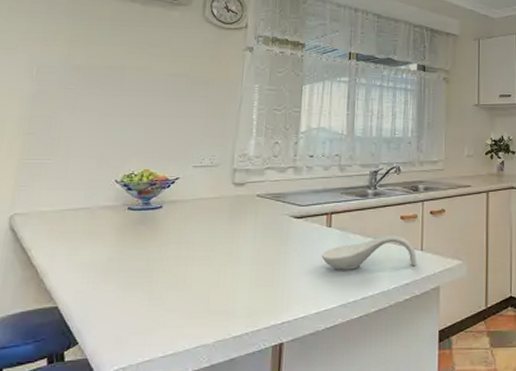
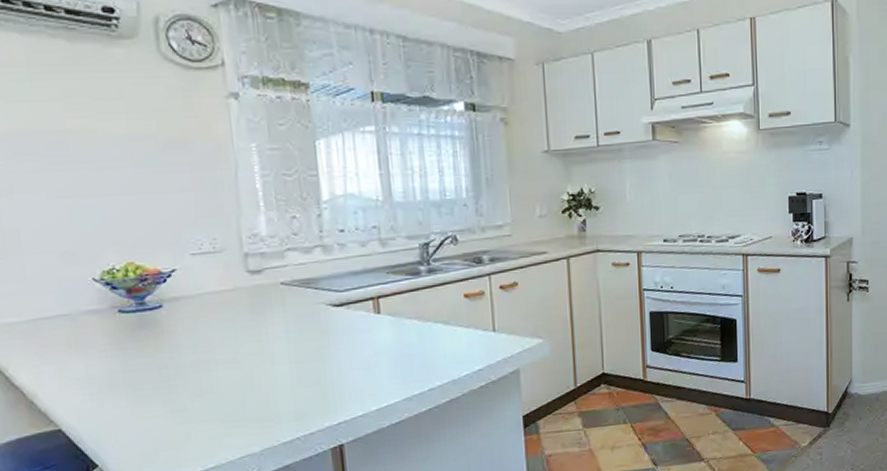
spoon rest: present [321,235,416,270] -> none [373,316,489,361]

